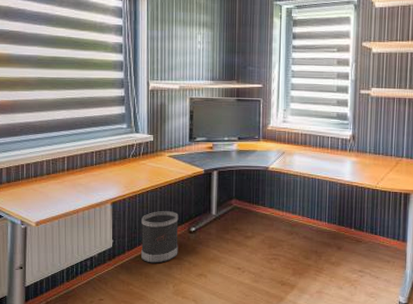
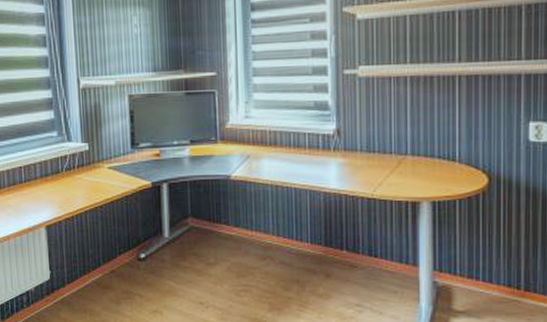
wastebasket: present [141,210,179,263] -> none [81,233,127,298]

